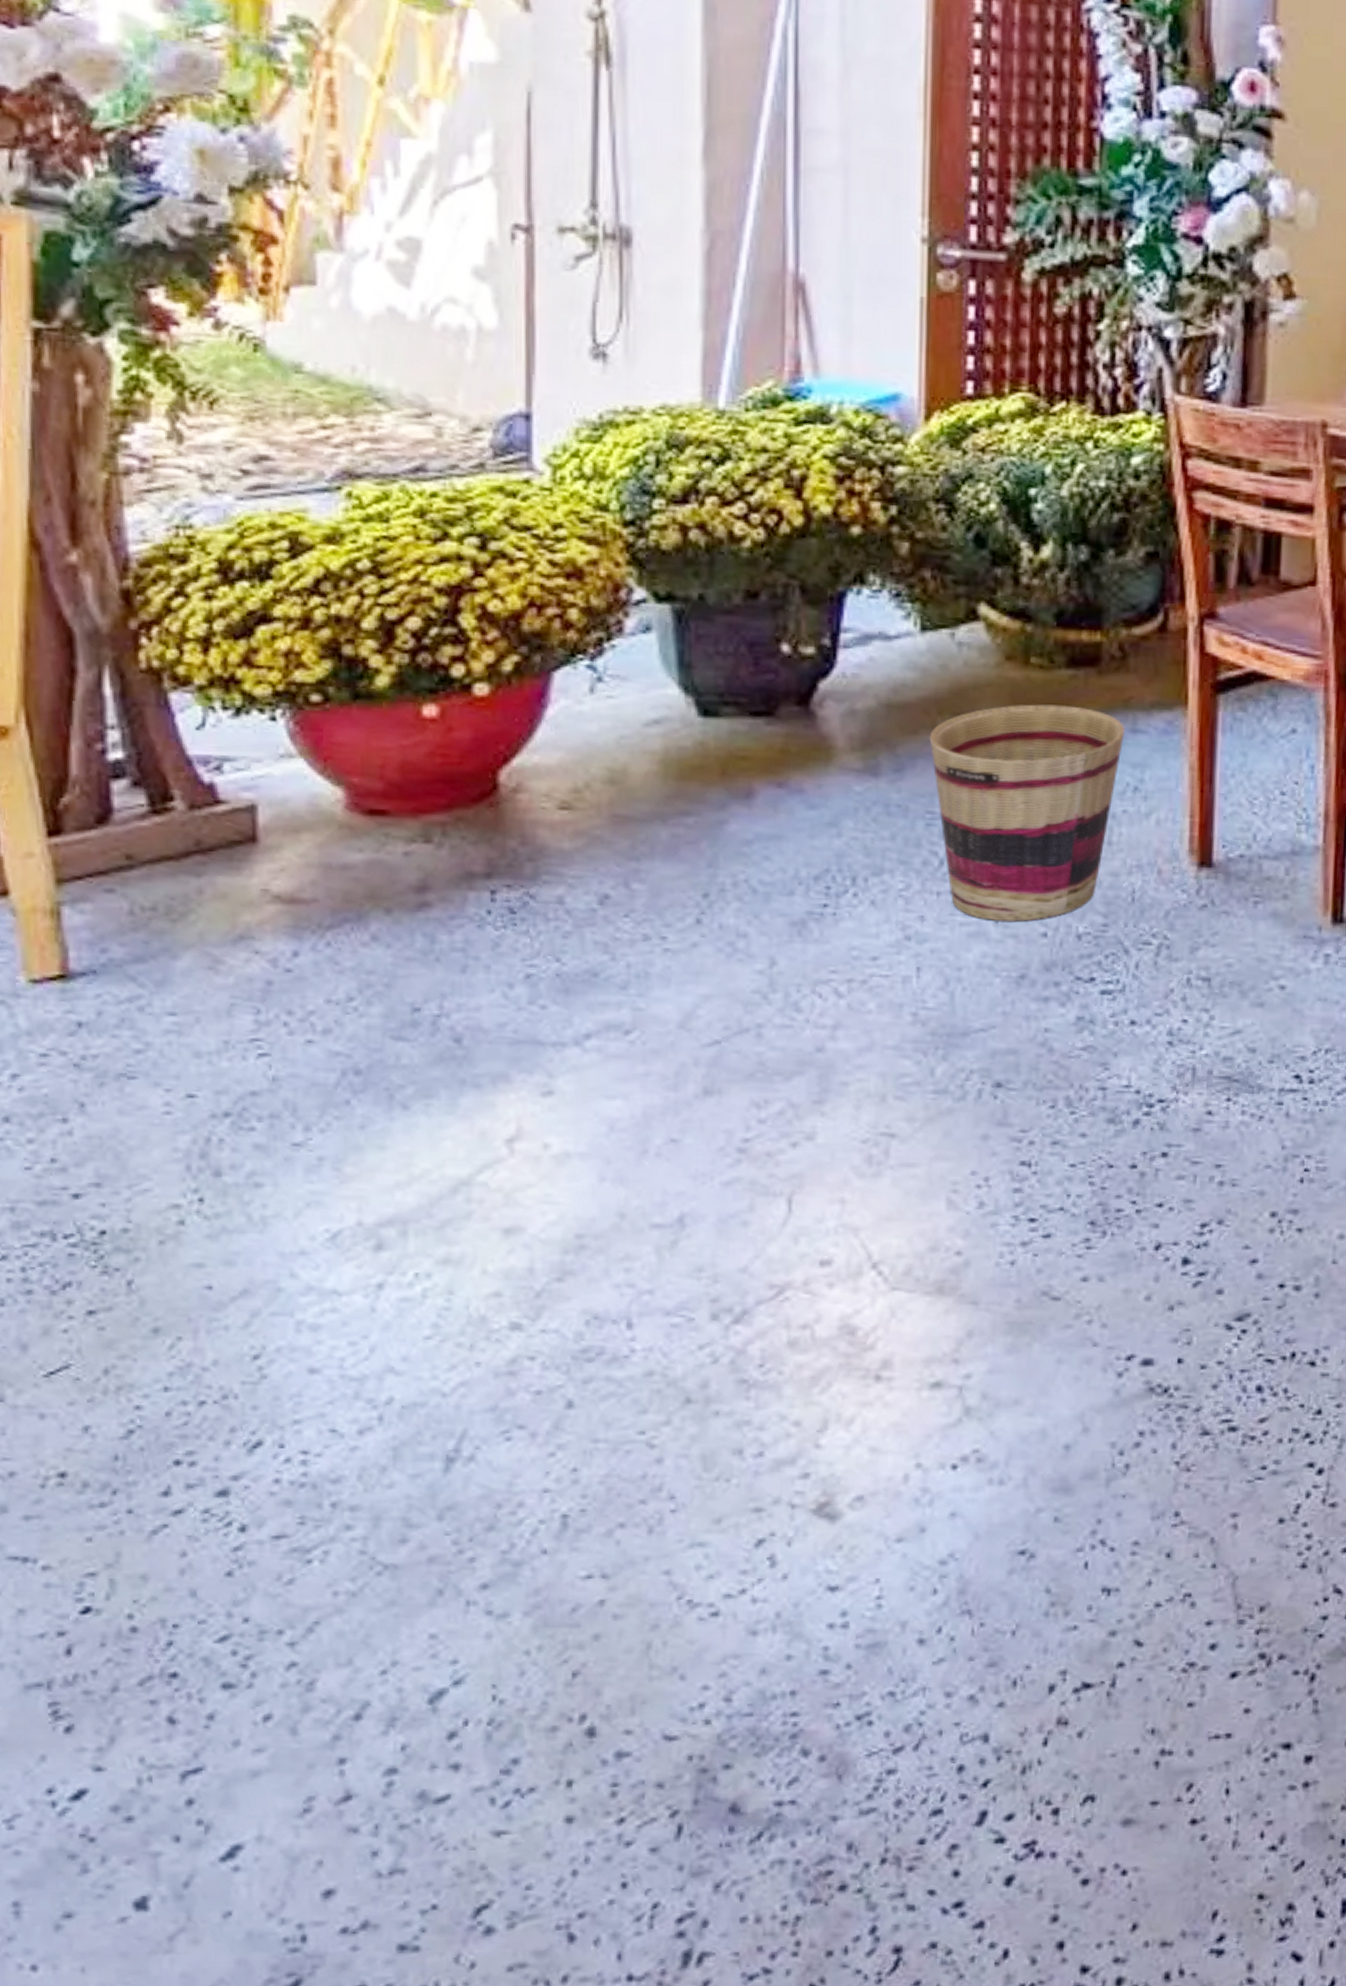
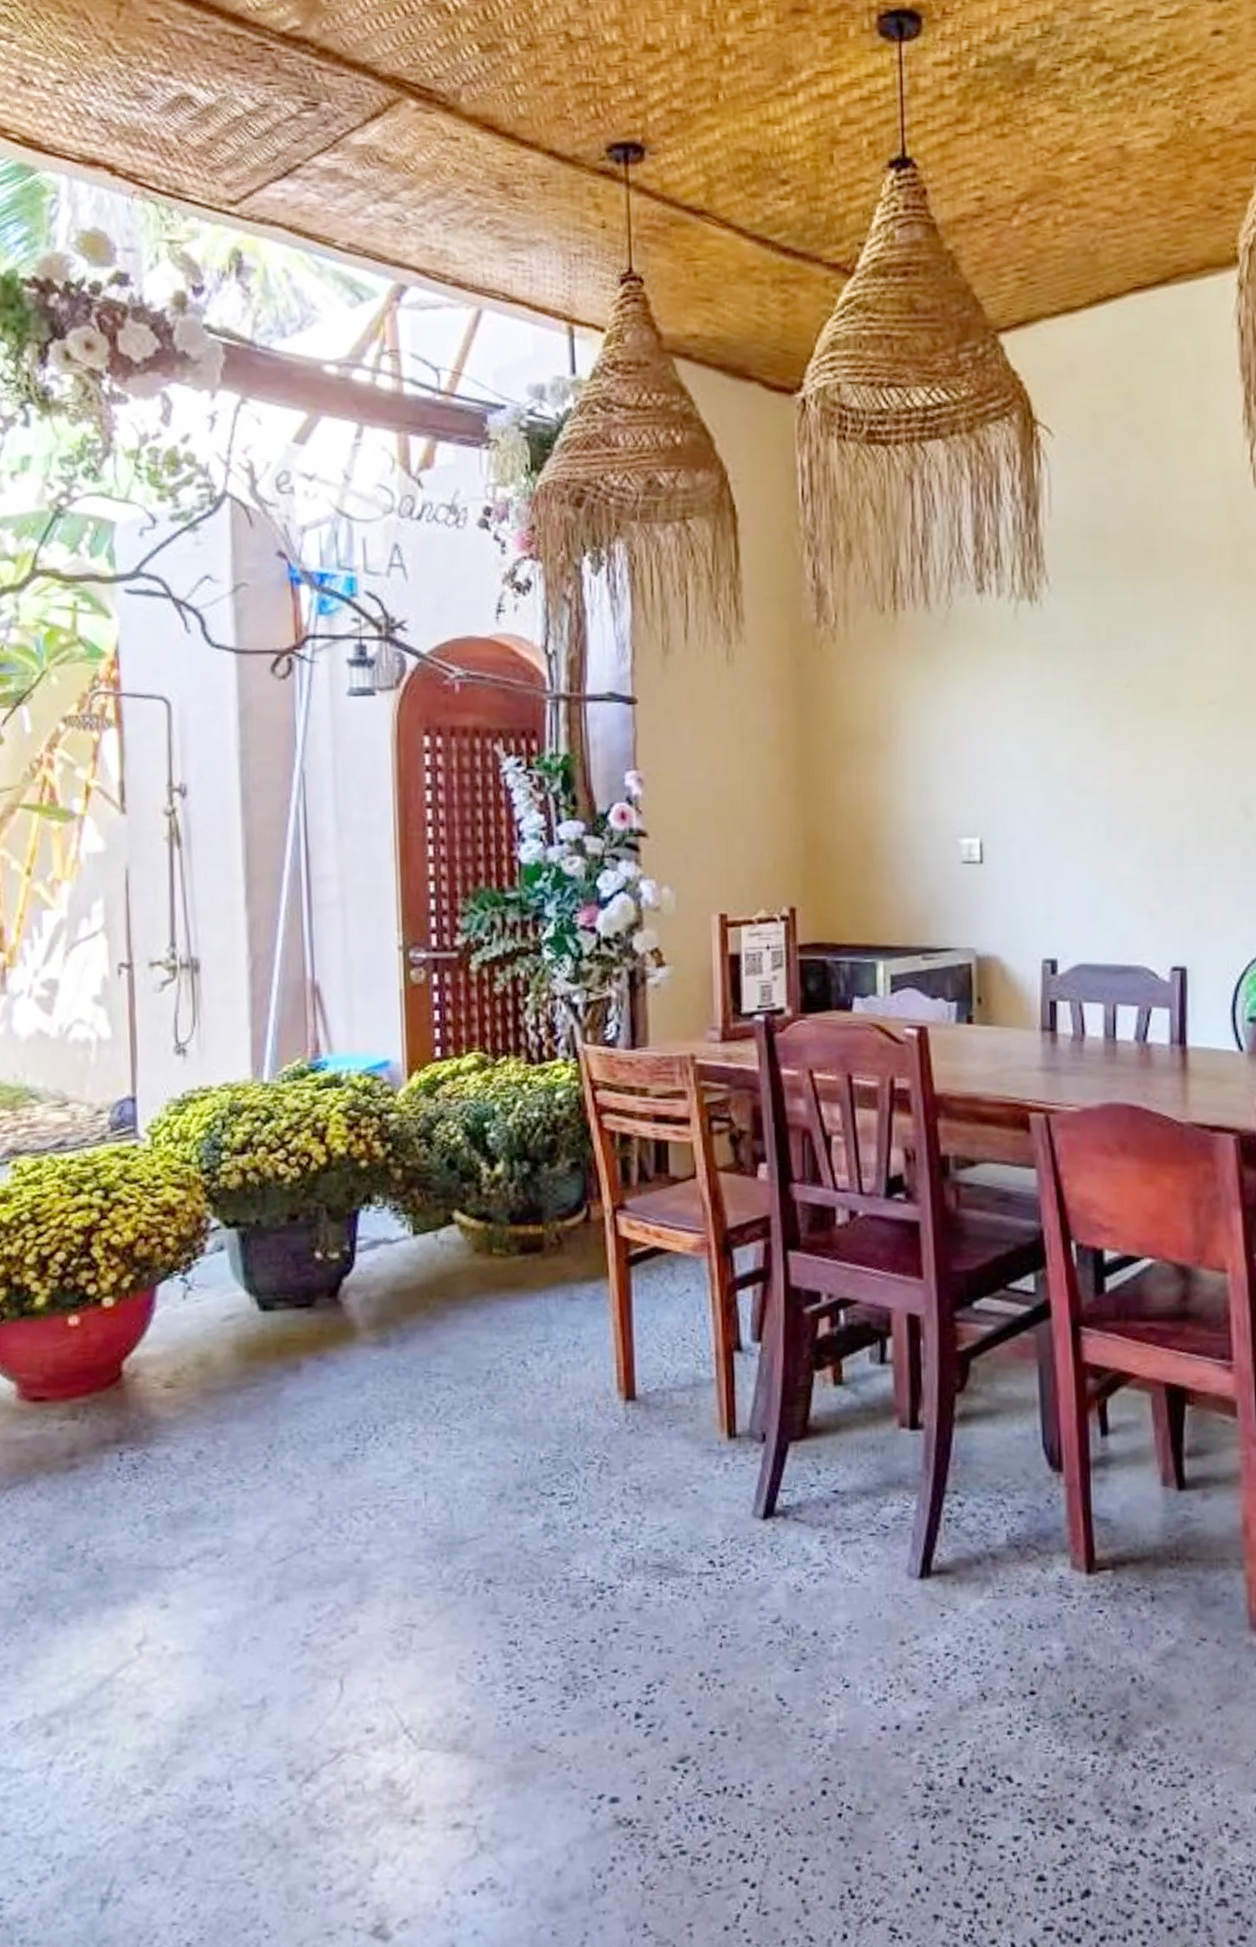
basket: present [929,704,1125,922] -> none [423,1283,565,1453]

